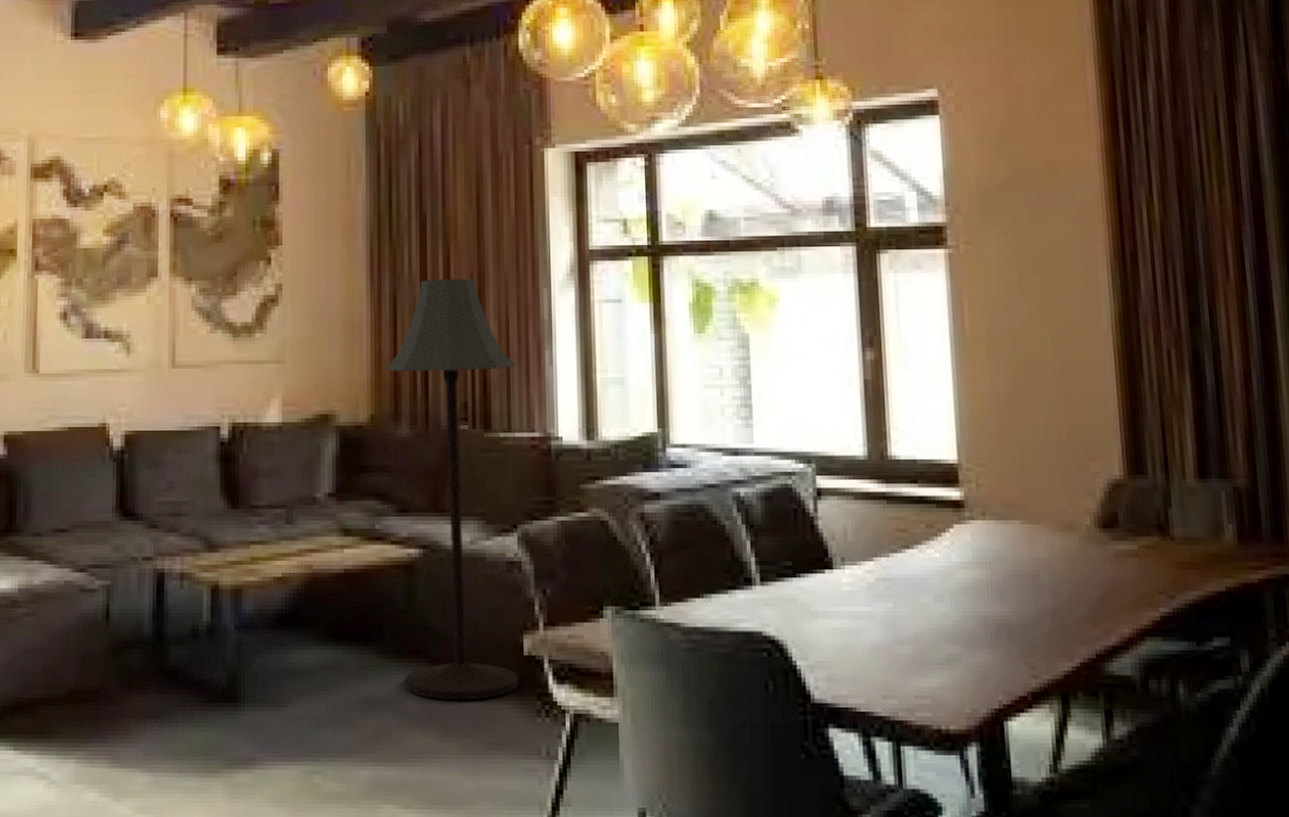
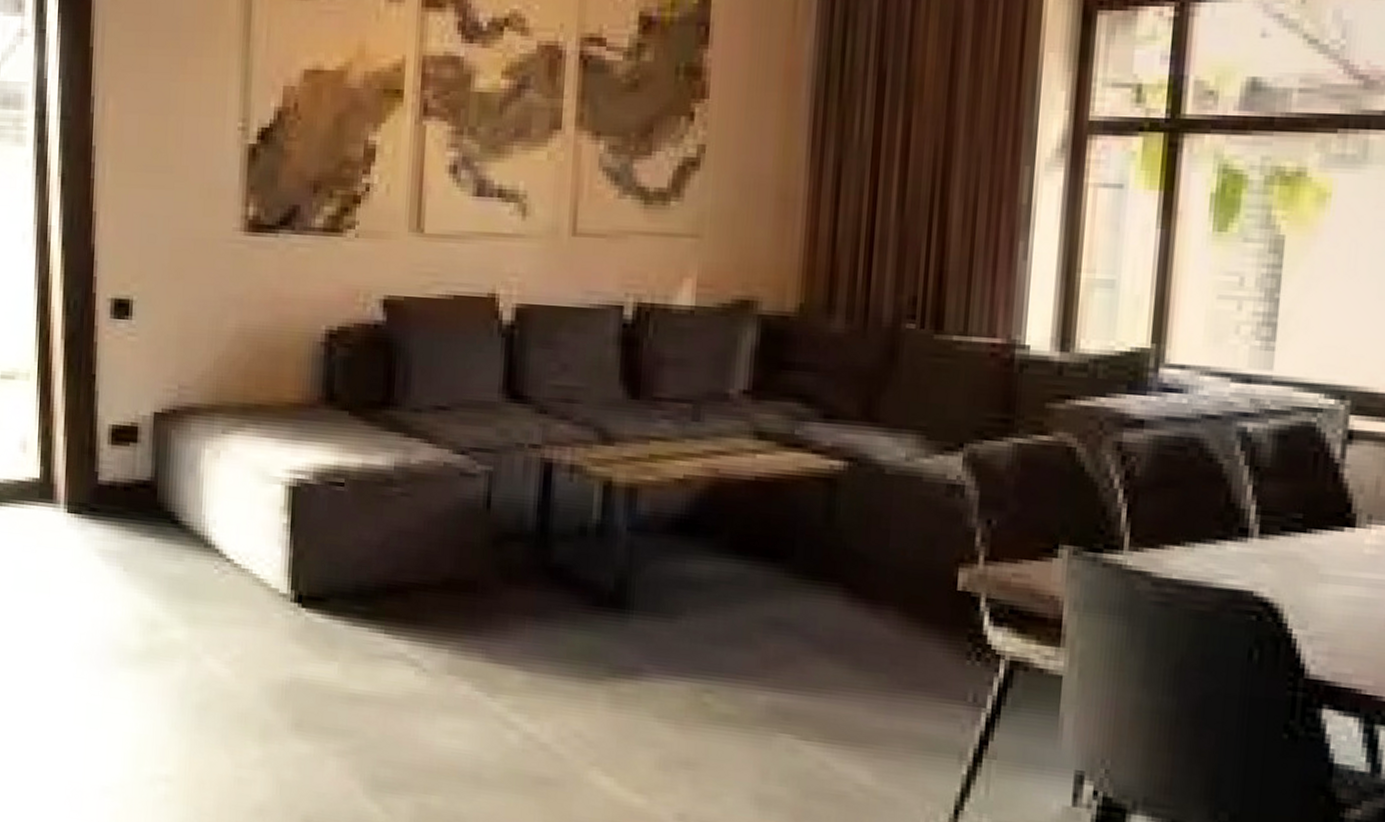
floor lamp: present [386,278,519,701] -> none [815,147,982,634]

